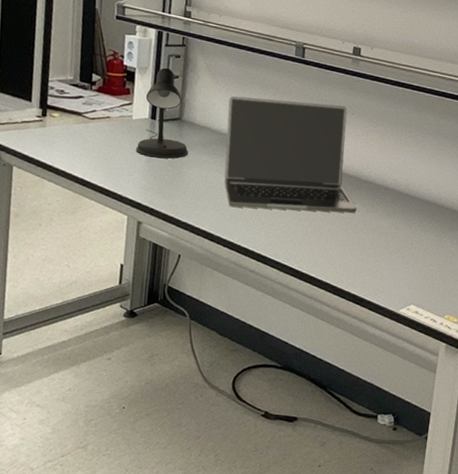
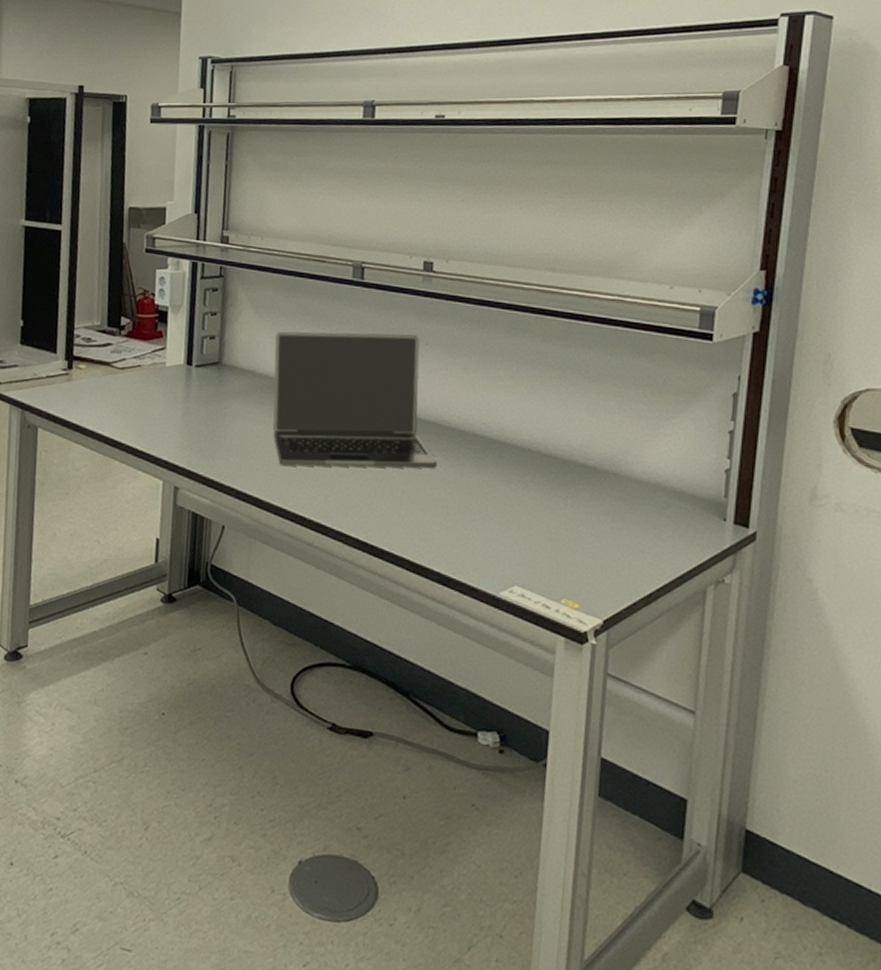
desk lamp: present [136,68,189,159] -> none [170,304,230,411]

